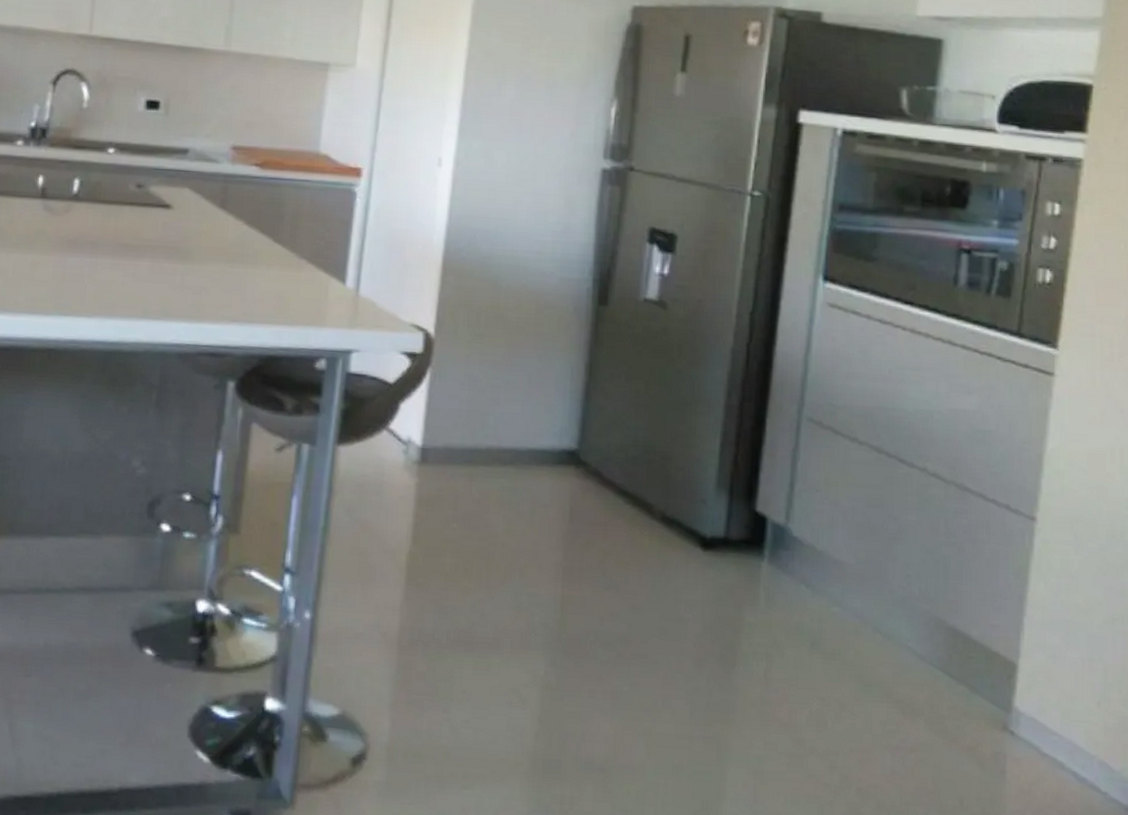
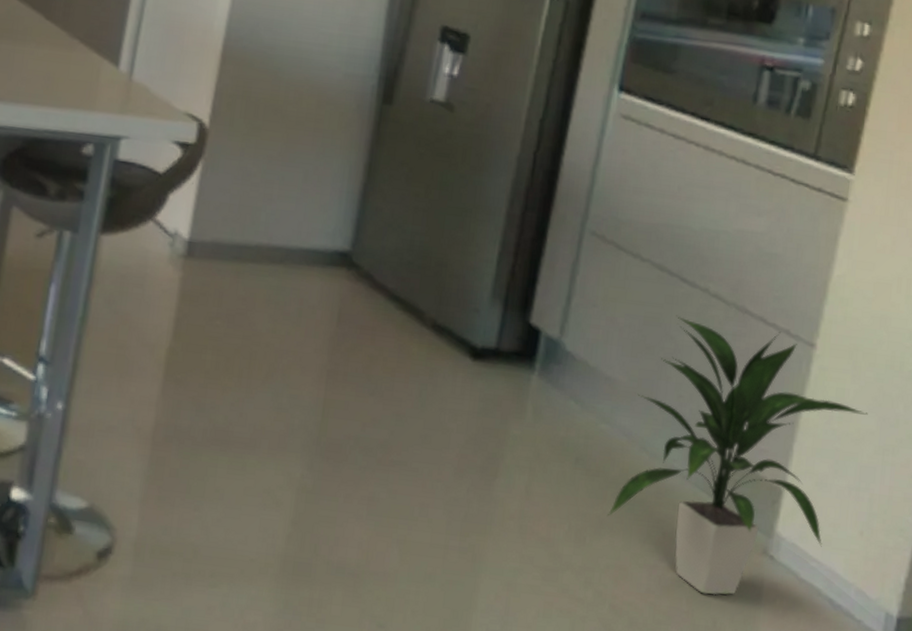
indoor plant: none [847,495,1094,774] -> present [608,315,868,595]

